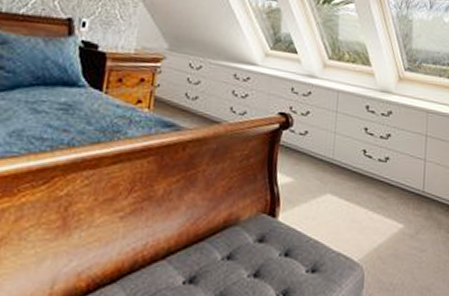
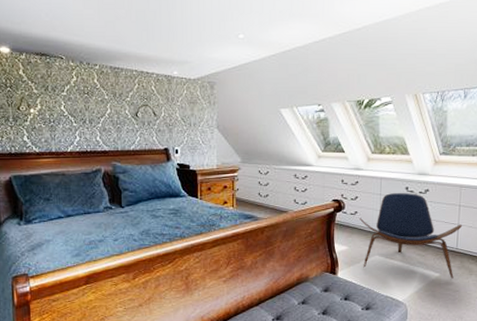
lounge chair: none [309,111,430,233] -> present [359,193,463,279]

